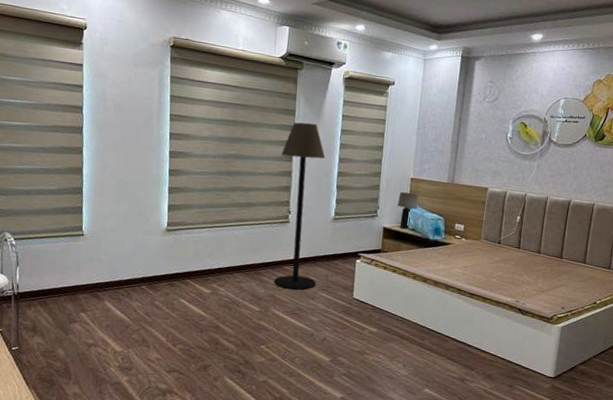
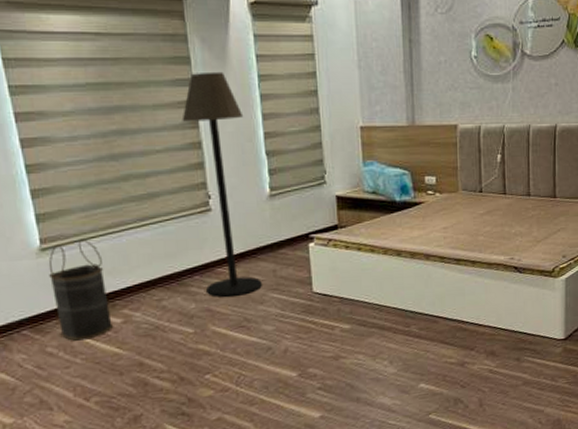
basket: none [166,227,206,301] -> present [48,239,114,341]
table lamp: present [397,191,418,230] -> none [348,145,374,194]

